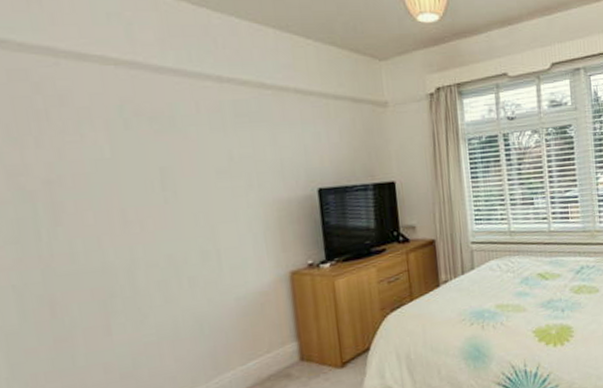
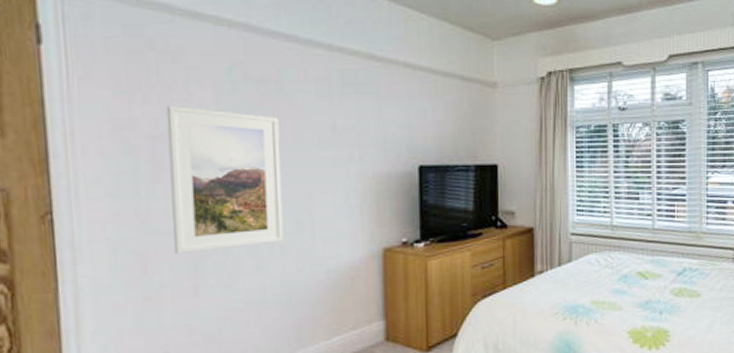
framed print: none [59,147,191,295] -> present [166,105,283,255]

